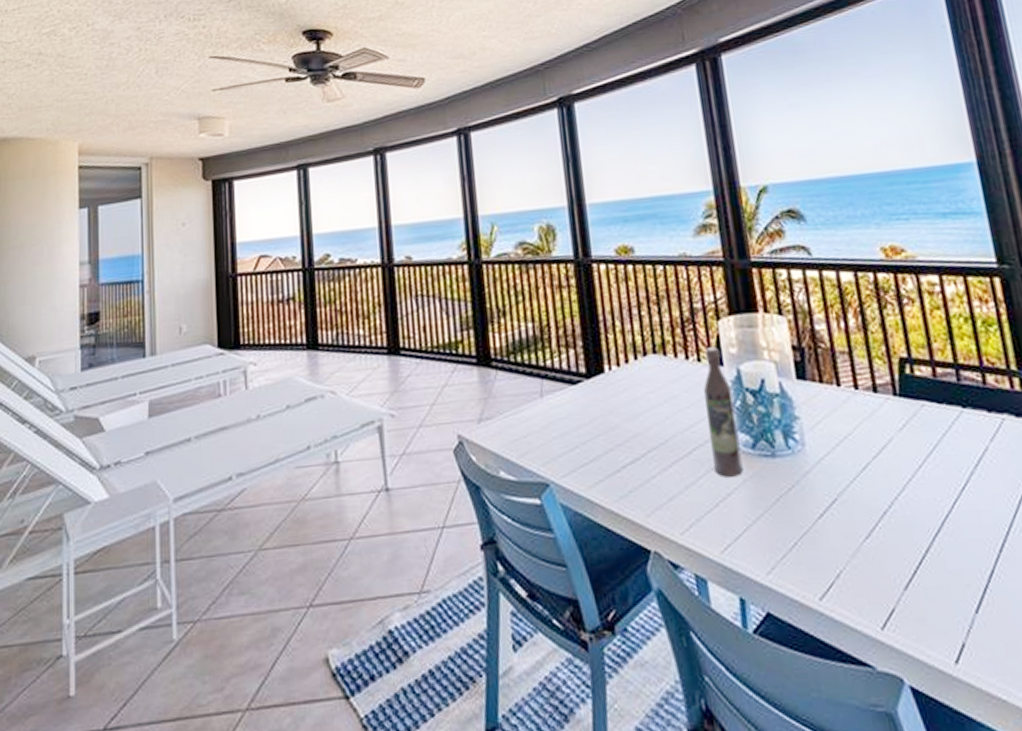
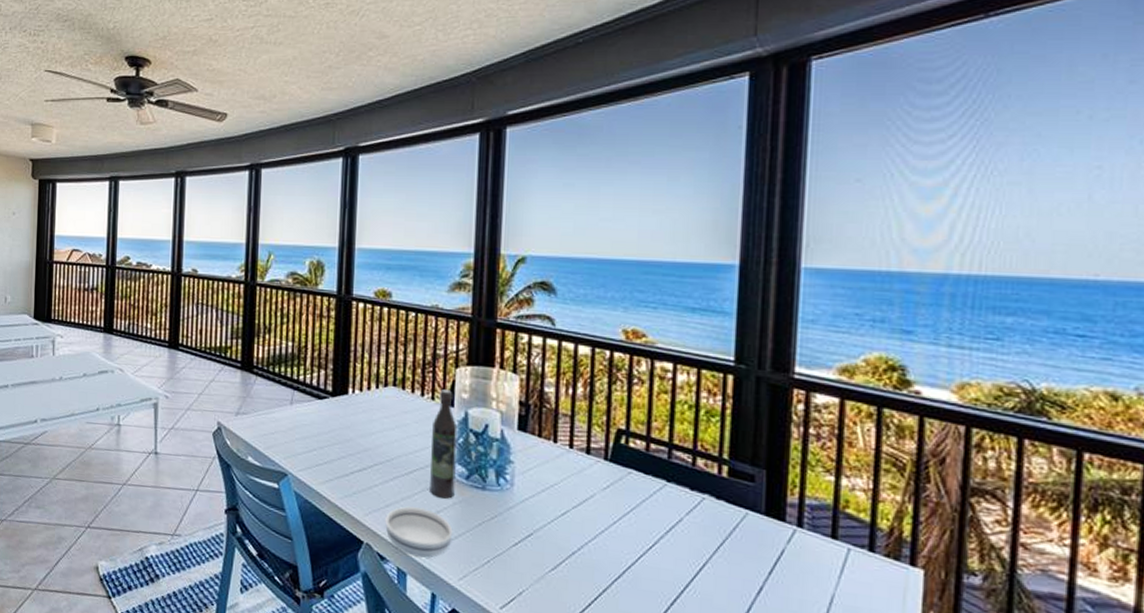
bowl: none [671,494,751,557] -> present [385,506,453,559]

